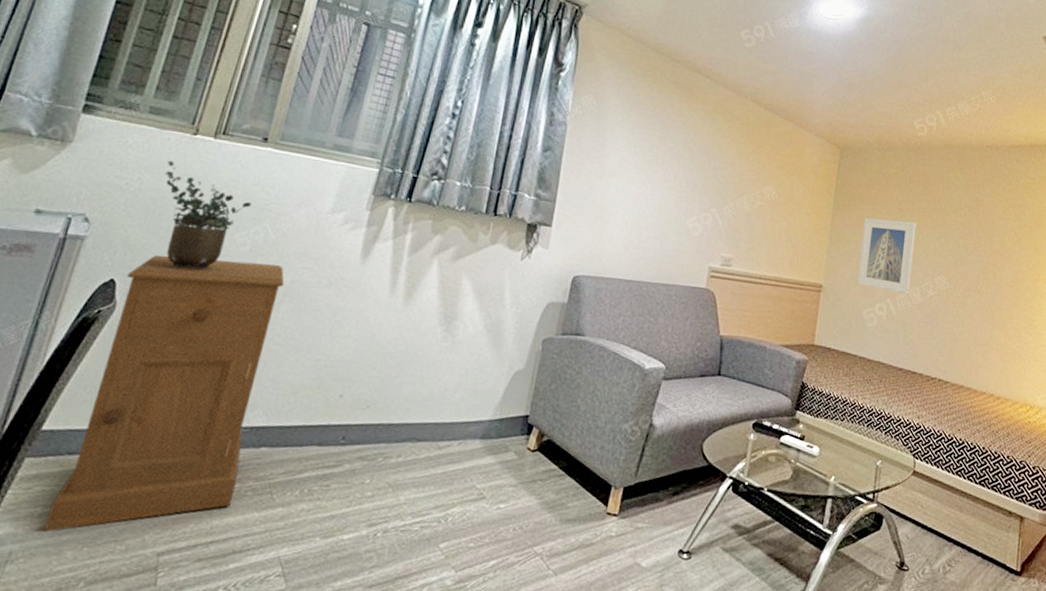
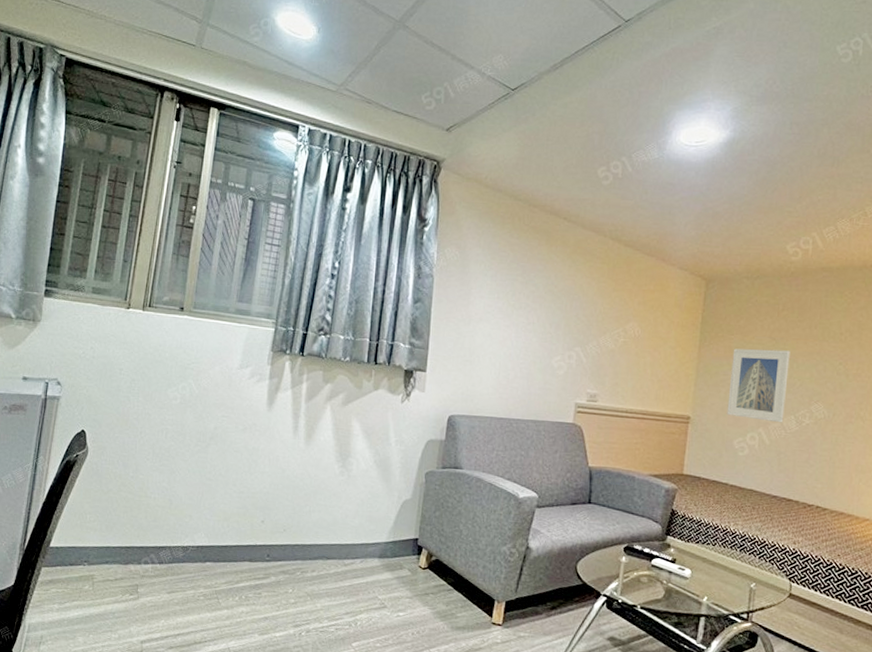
cabinet: present [43,255,285,533] -> none [61,409,209,623]
potted plant: present [165,160,252,269] -> none [110,331,177,420]

